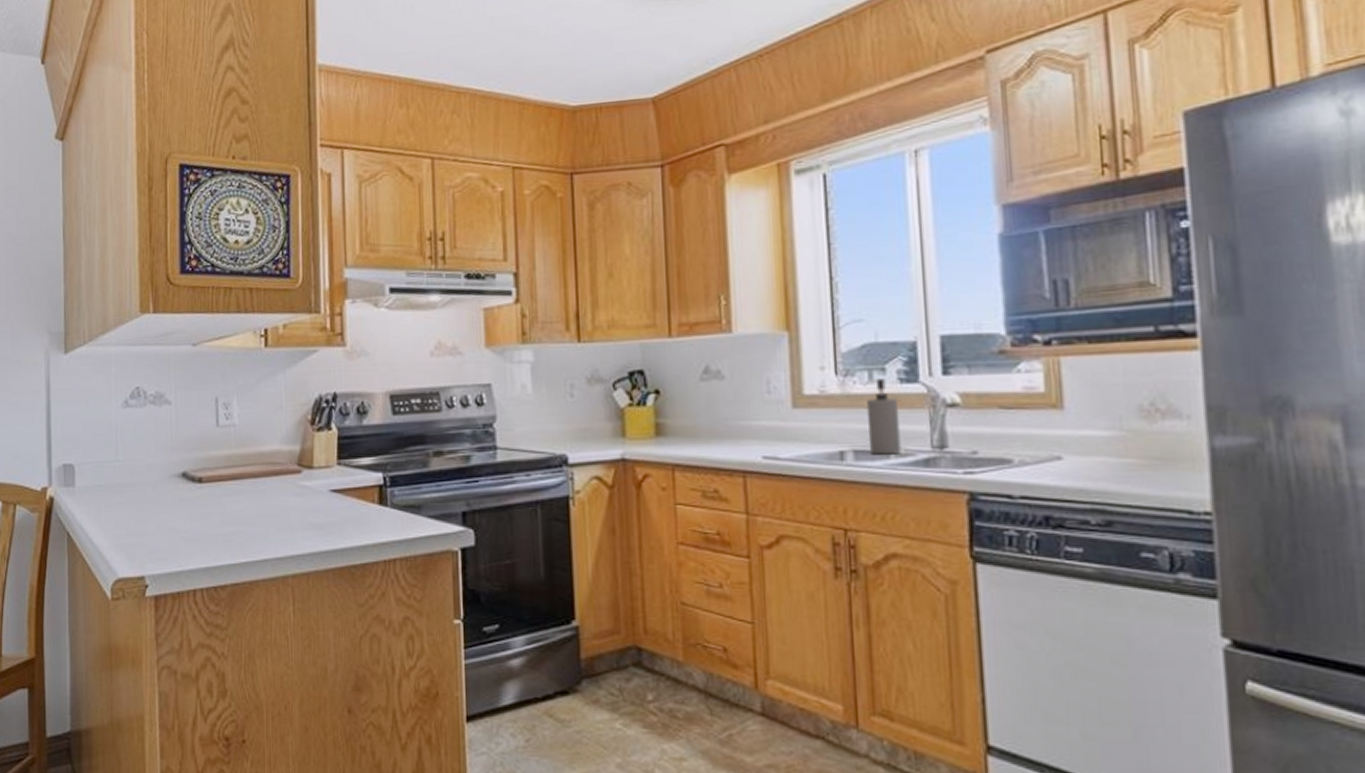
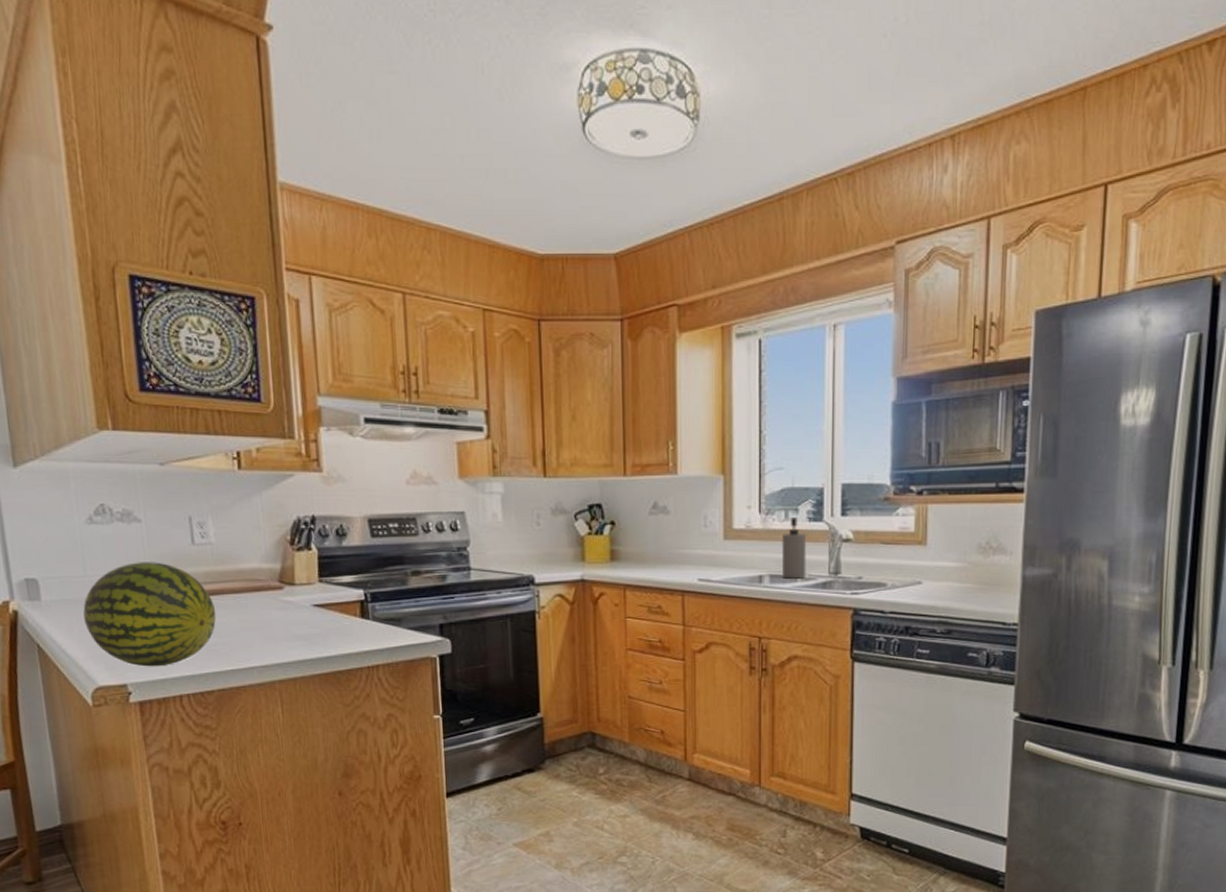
fruit: none [111,445,235,558] -> present [83,562,217,667]

